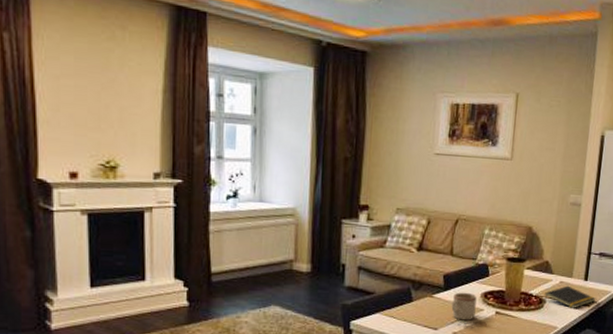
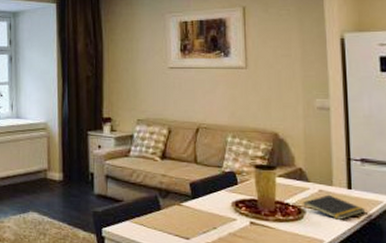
mug: present [451,292,477,321] -> none [201,200,228,231]

